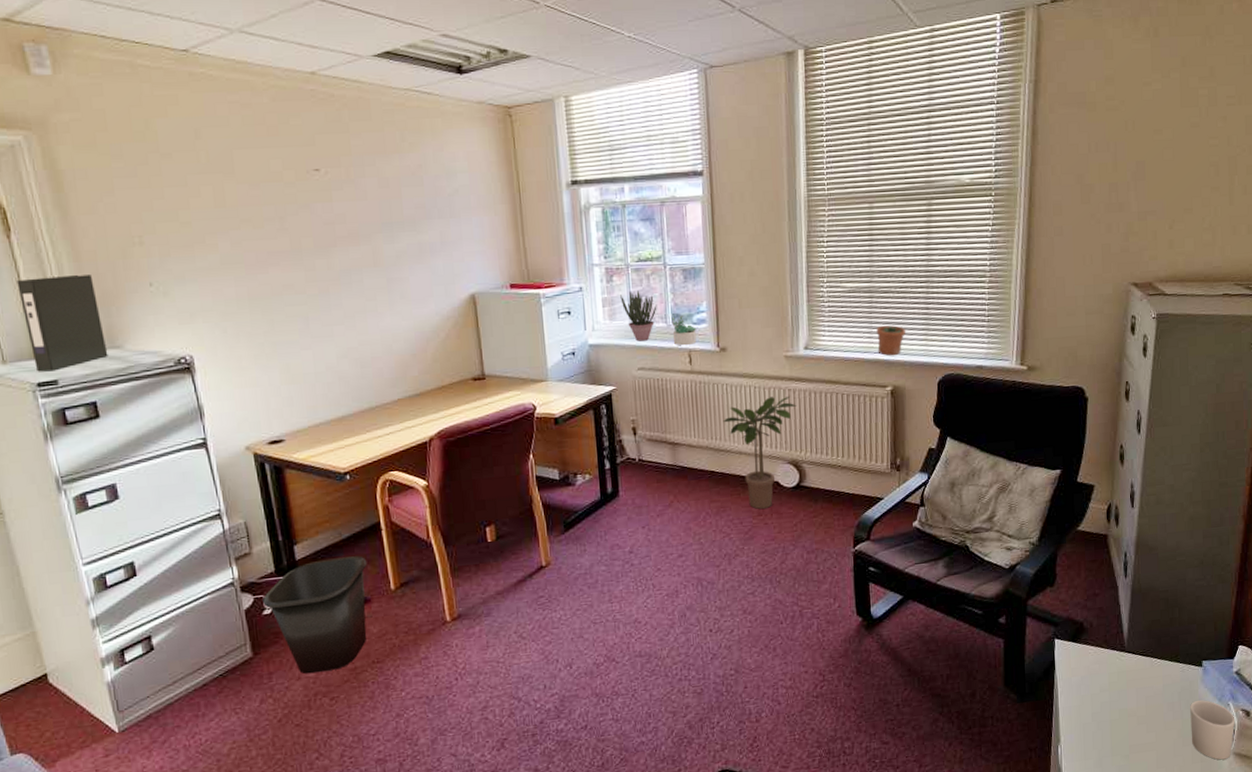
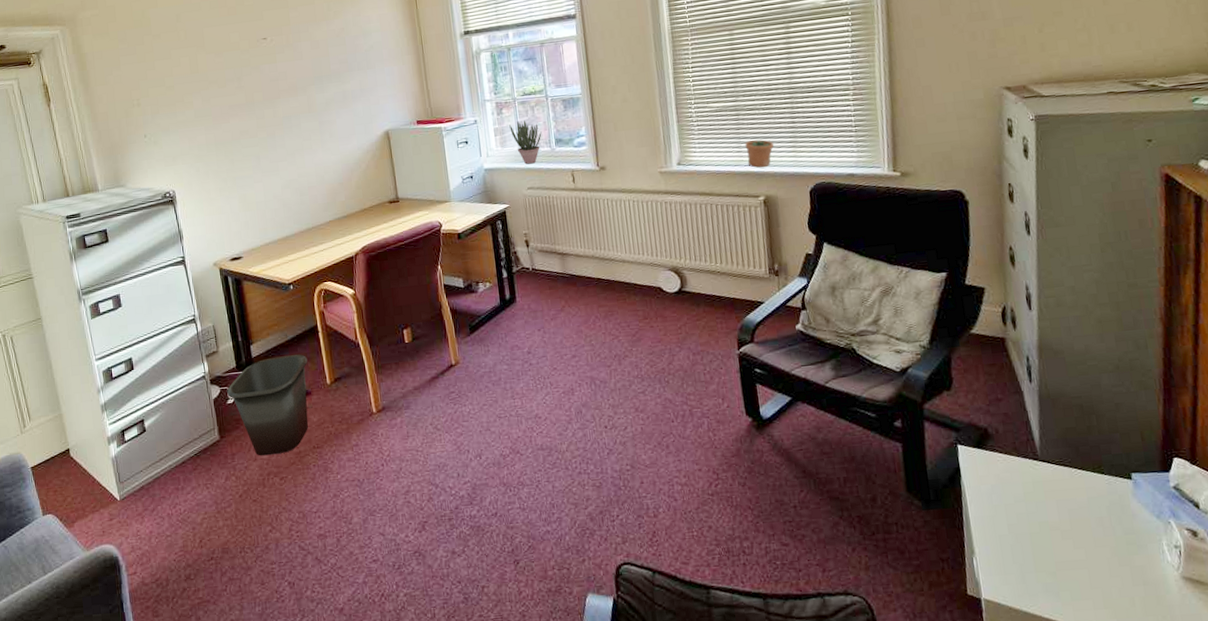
binder: present [17,274,109,372] -> none [54,131,115,208]
succulent plant: present [671,316,697,346] -> none [555,140,578,167]
potted plant: present [723,397,796,509] -> none [606,209,673,313]
mug: present [1190,699,1235,760] -> none [1122,515,1181,584]

